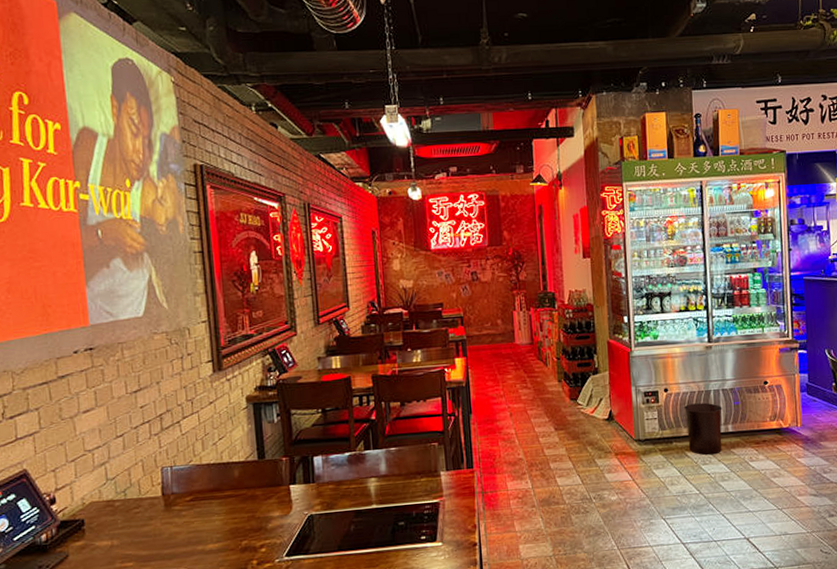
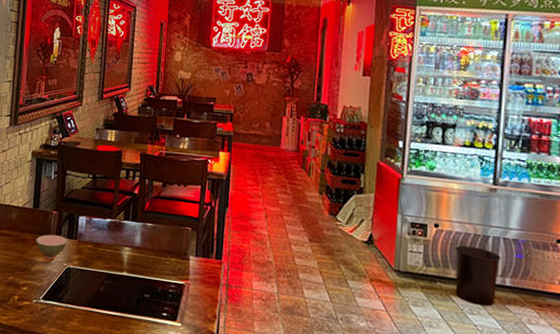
bowl: none [267,482,305,512] -> present [35,234,67,260]

